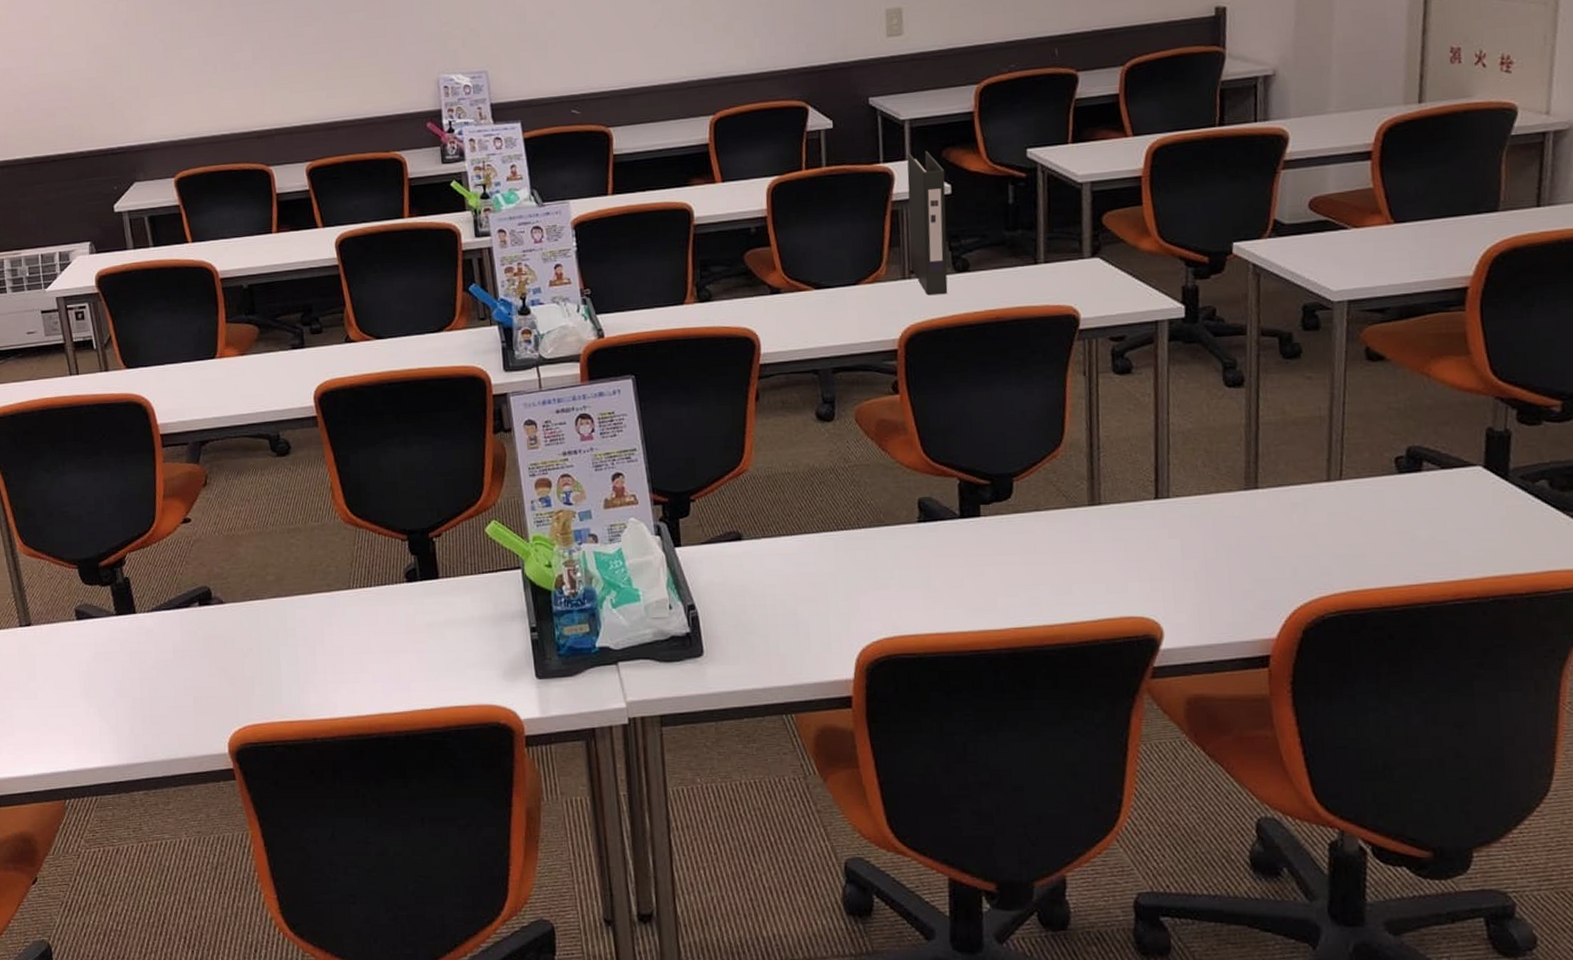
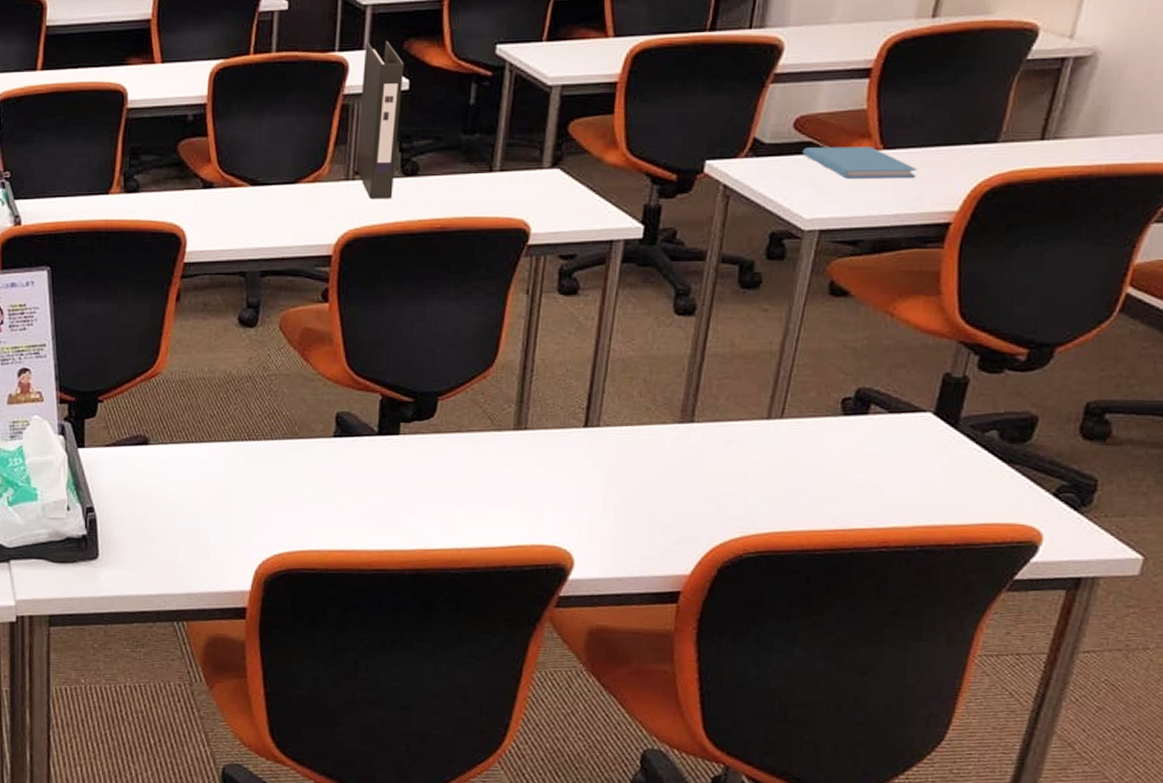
book: none [1320,221,1428,252] -> present [802,146,917,179]

